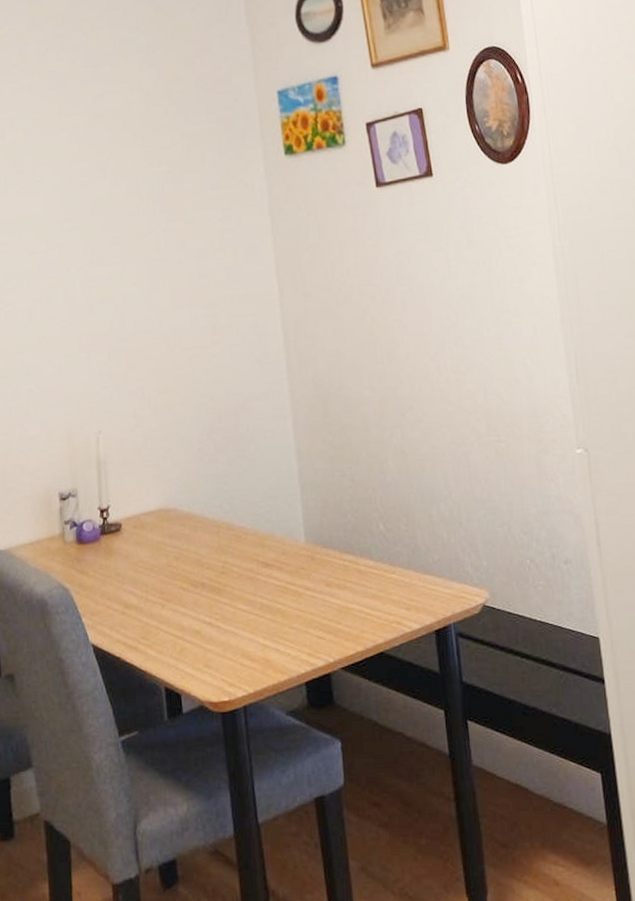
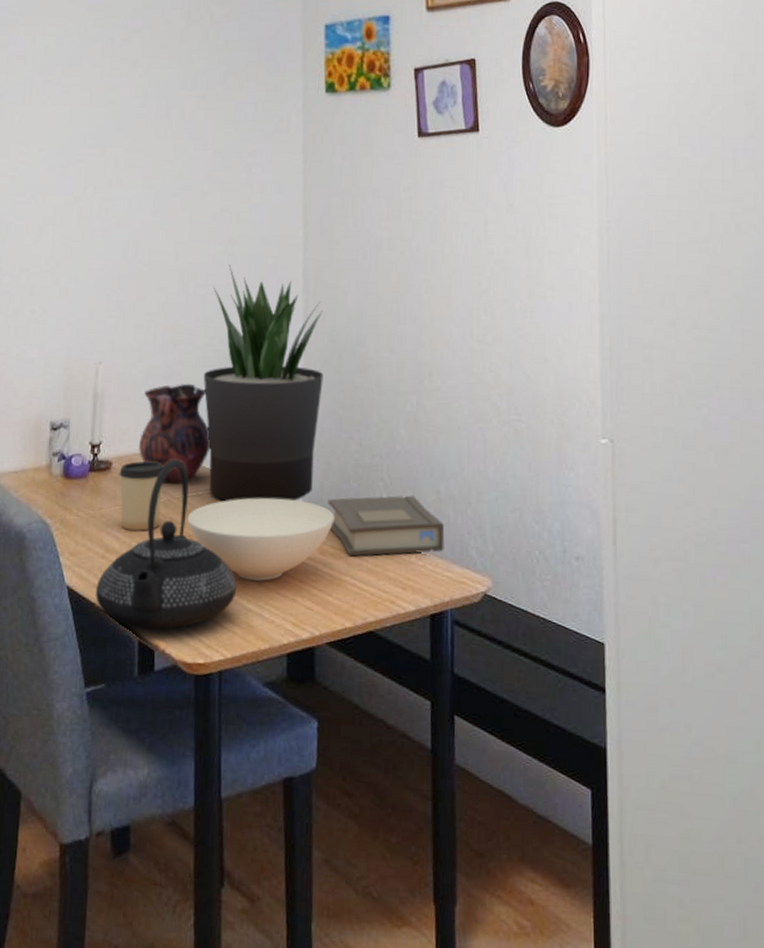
teapot: none [119,514,252,675] -> present [96,459,237,629]
cup: none [129,519,173,585] -> present [119,461,163,531]
vase: none [144,441,213,539] -> present [139,383,211,485]
planter: none [198,326,313,548] -> present [203,264,324,502]
bowl: none [198,538,336,618] -> present [187,497,335,581]
book: none [328,522,442,585] -> present [327,495,445,557]

